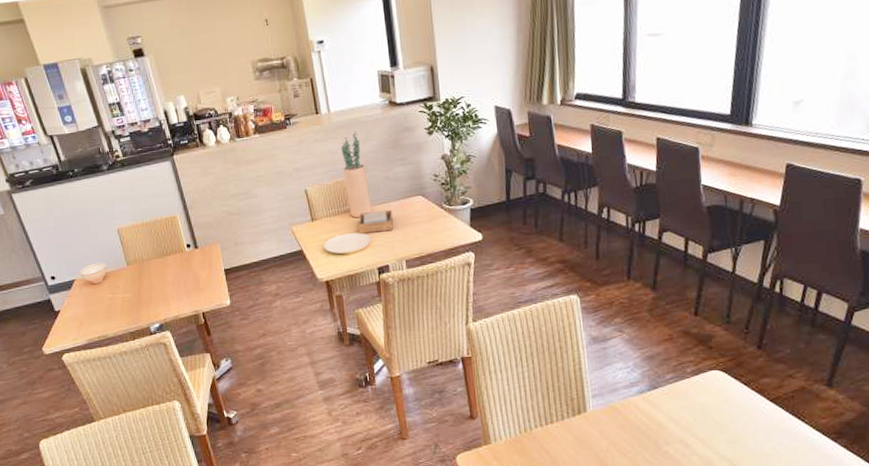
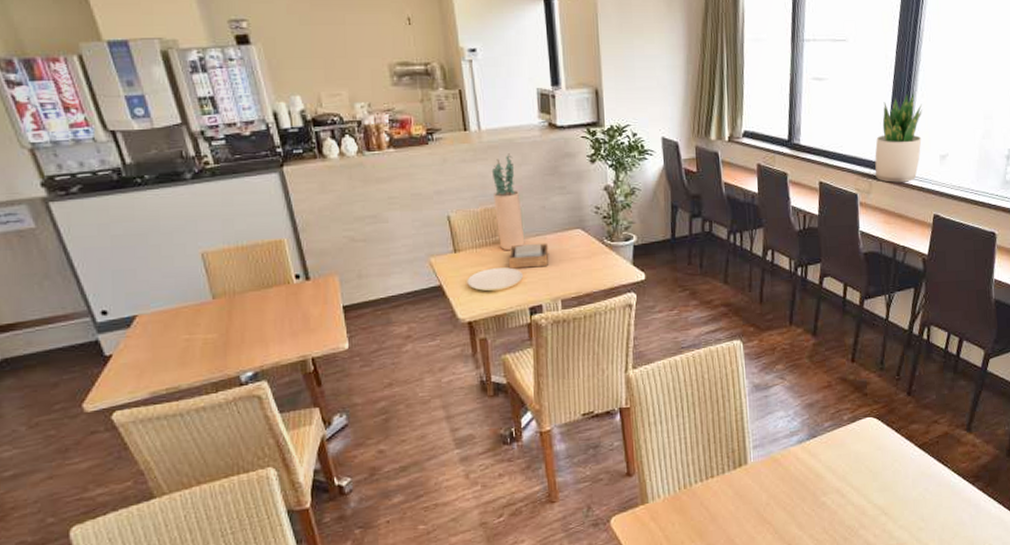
bowl: present [78,262,108,285] -> none [142,294,185,322]
planter: none [717,40,772,134] -> present [875,94,922,183]

